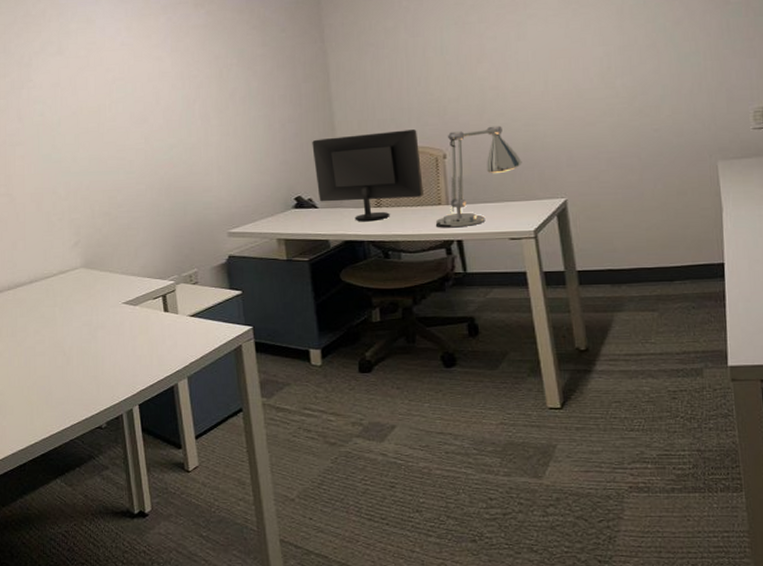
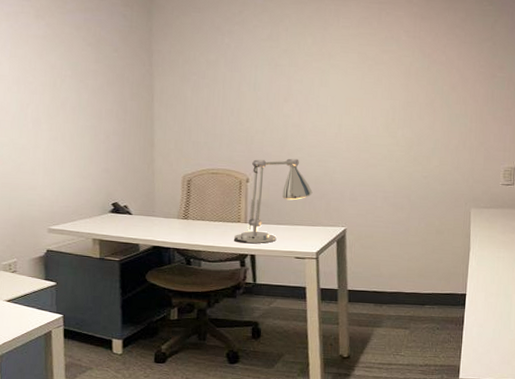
computer monitor: present [312,130,424,222] -> none [132,153,227,231]

